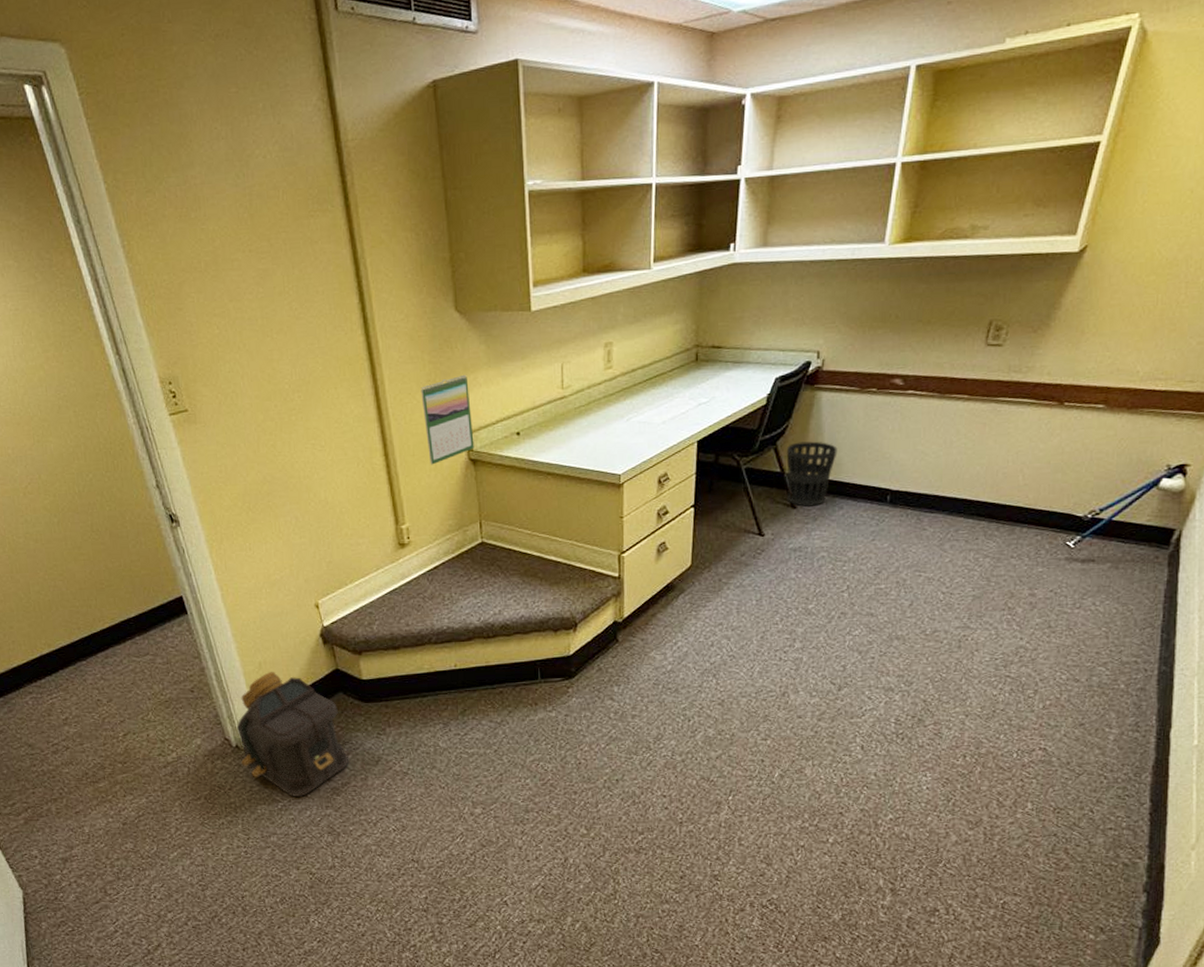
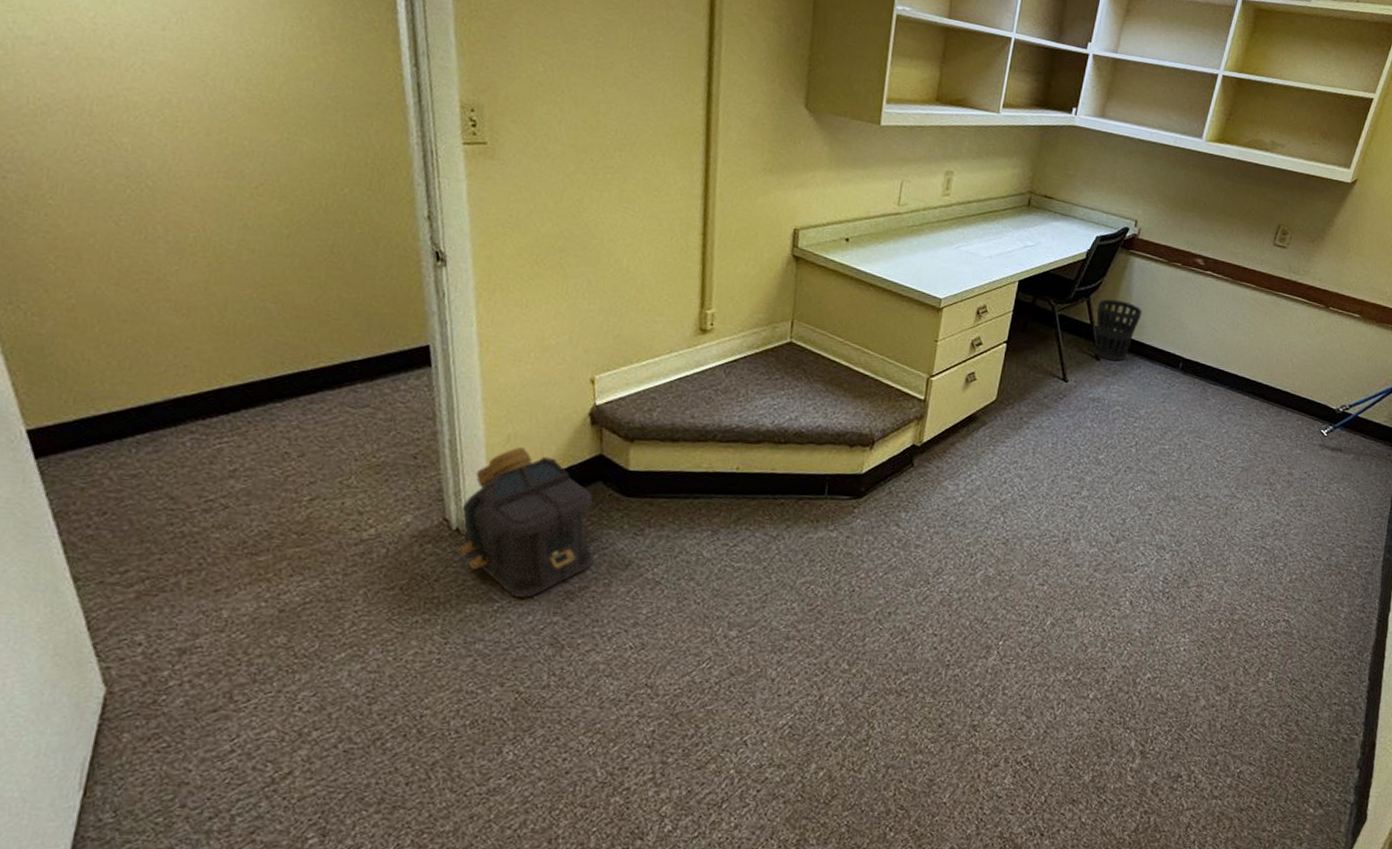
calendar: present [421,374,474,465] -> none [750,170,806,254]

